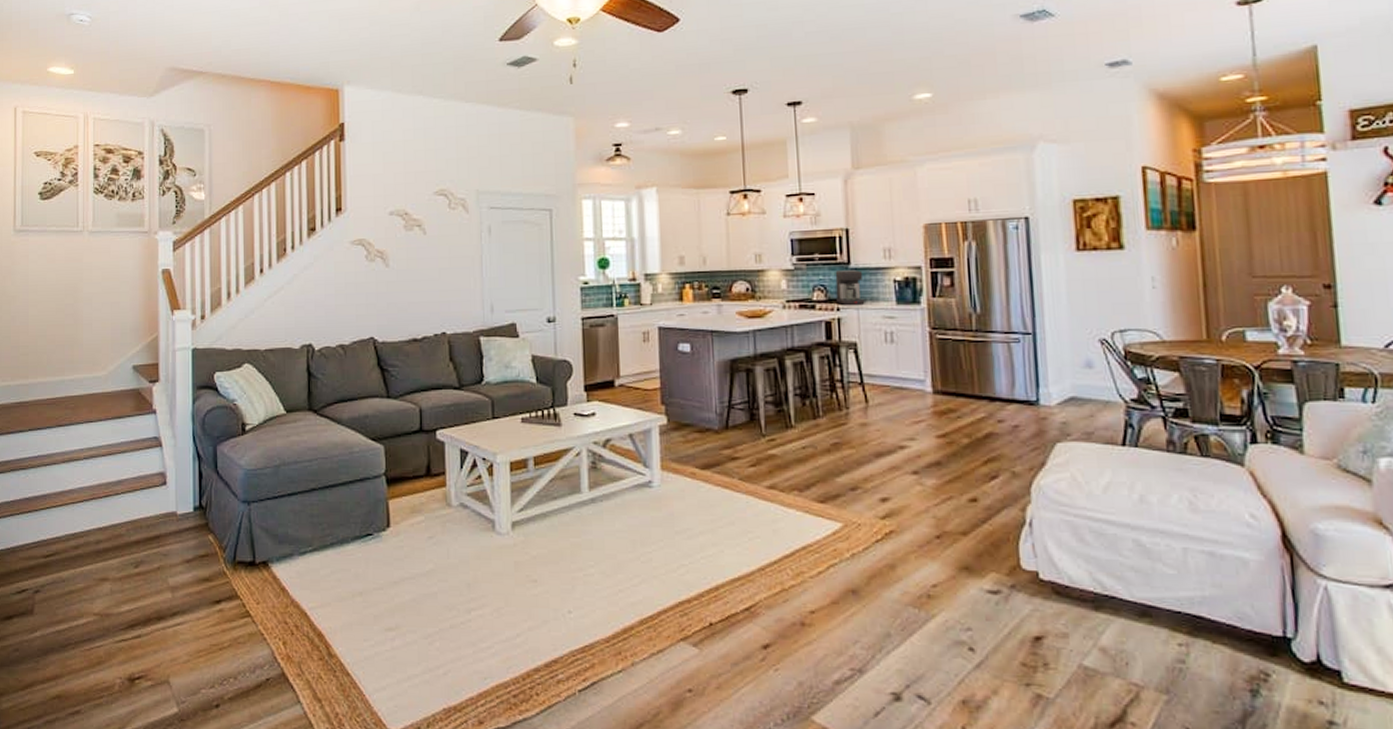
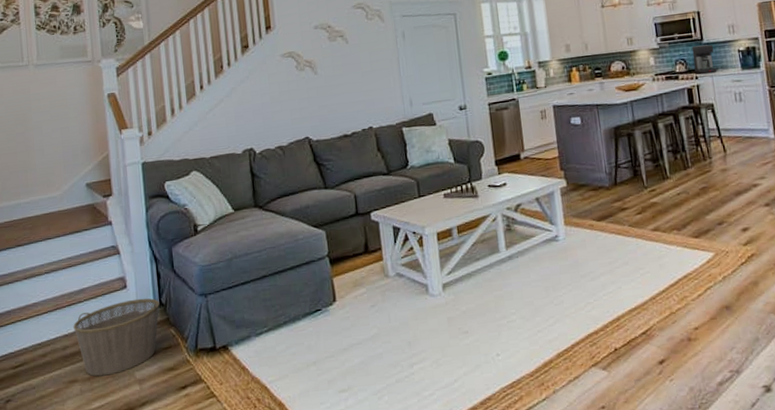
basket: none [108,498,199,578] -> present [73,298,160,377]

